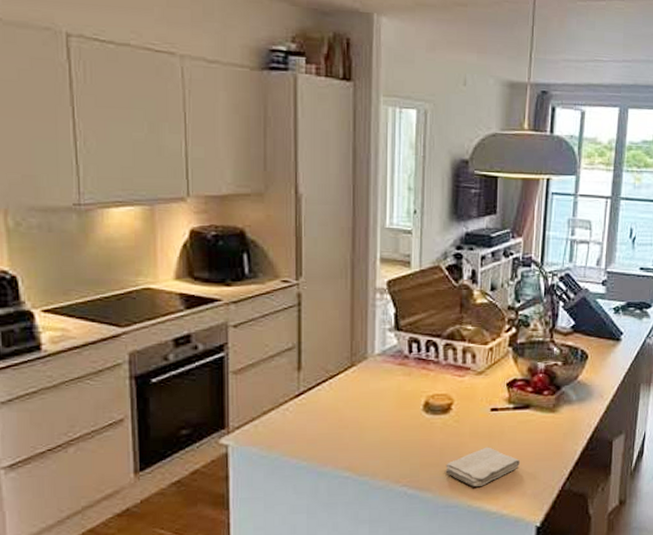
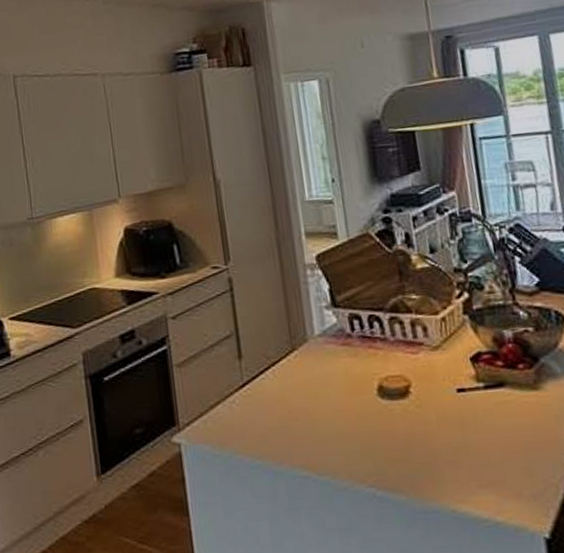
washcloth: present [445,447,521,487] -> none [415,436,507,486]

